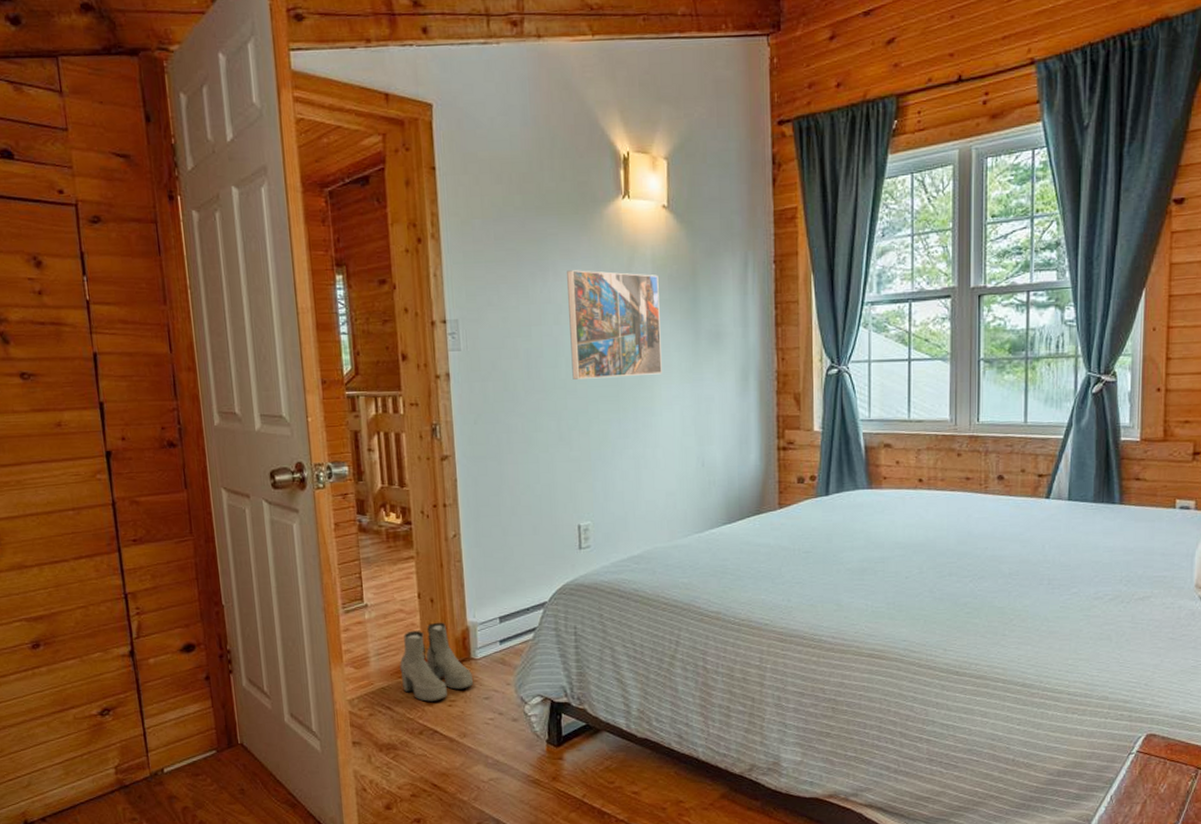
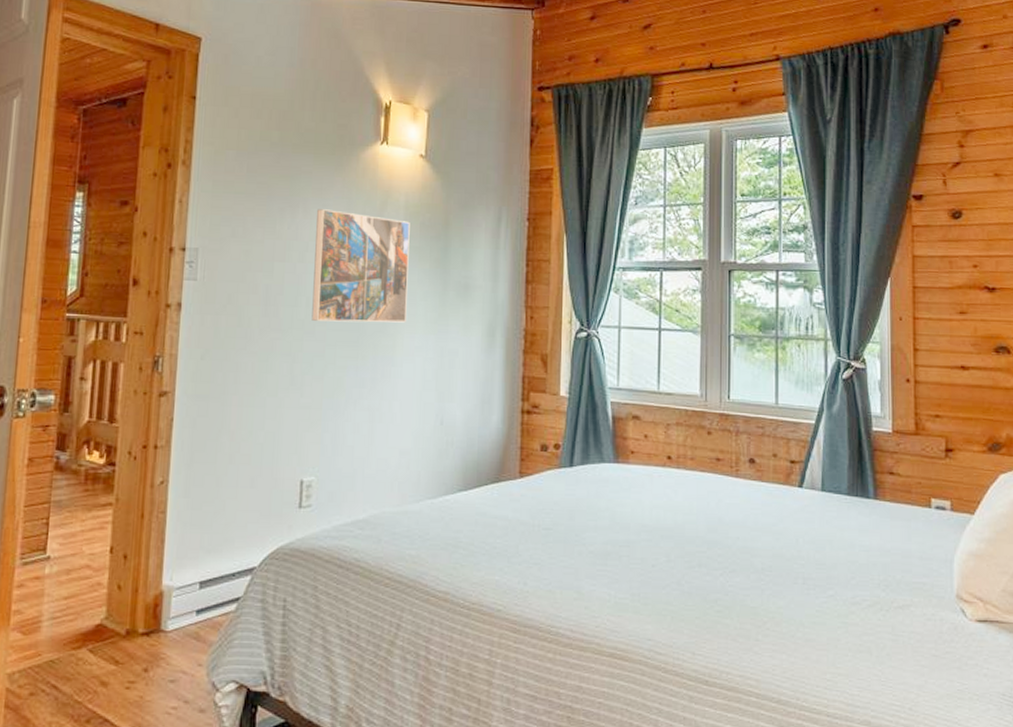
boots: present [400,622,473,702] -> none [75,583,159,681]

